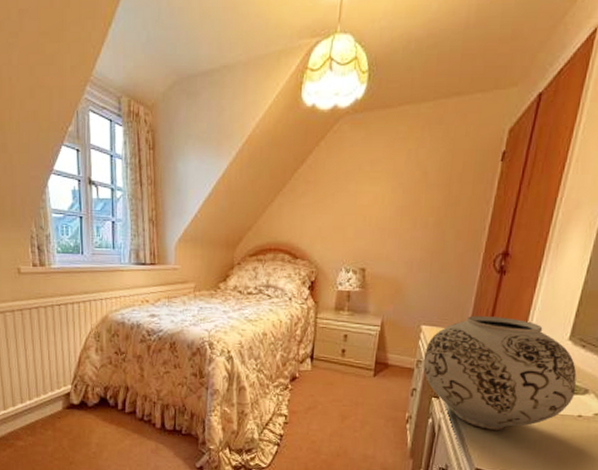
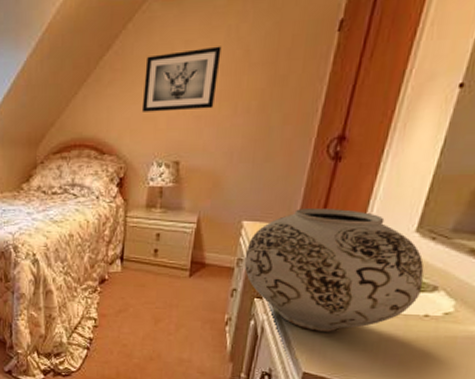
wall art: none [332,167,403,223] -> present [141,46,222,112]

